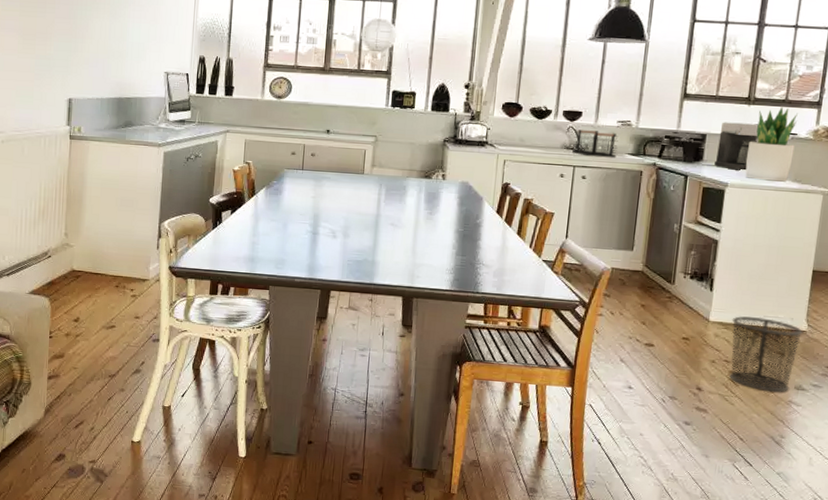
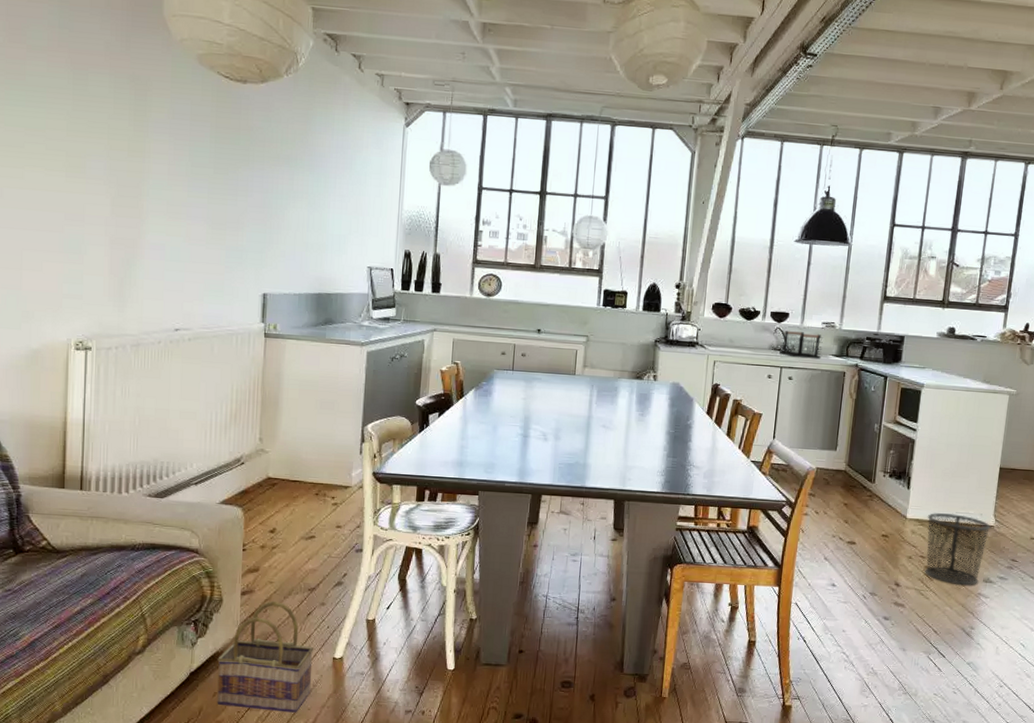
basket: none [26,385,114,492] -> present [217,600,314,713]
coffee maker: present [714,122,759,171] -> none [912,324,952,372]
planter: present [745,107,798,182] -> none [939,310,987,383]

